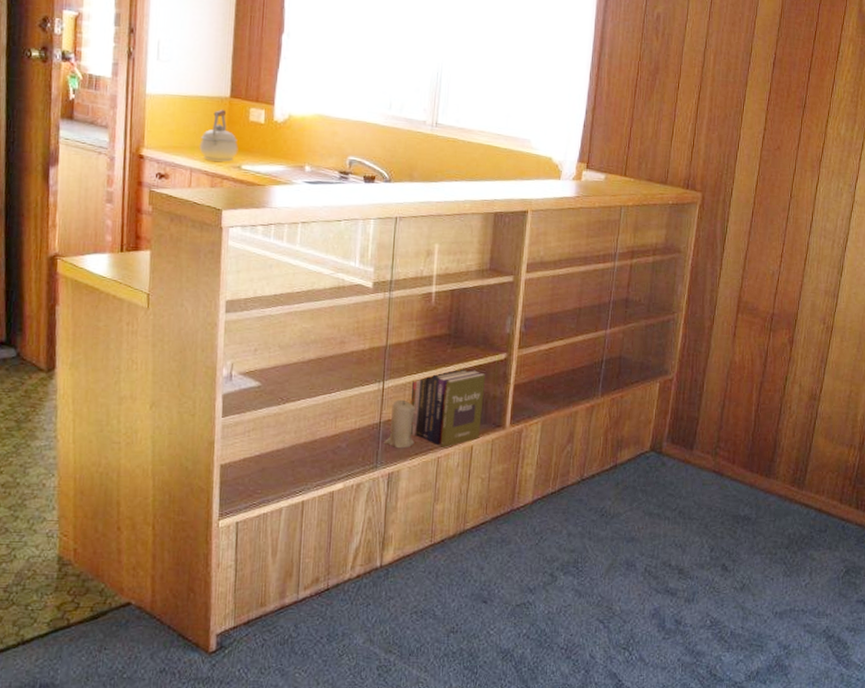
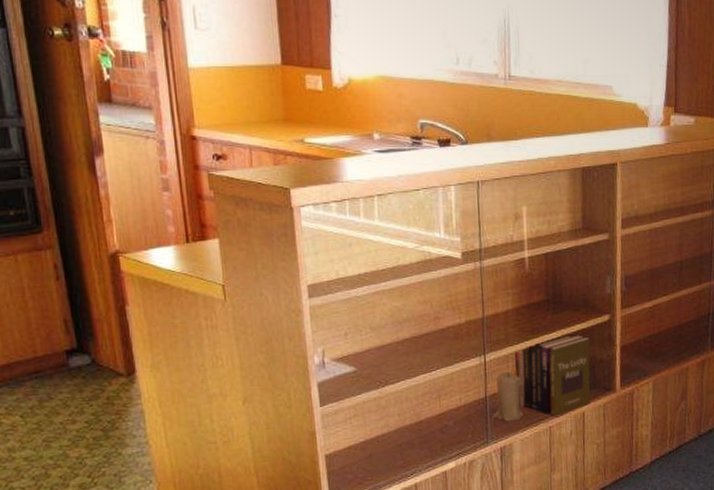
kettle: present [199,110,238,163] -> none [254,79,299,137]

